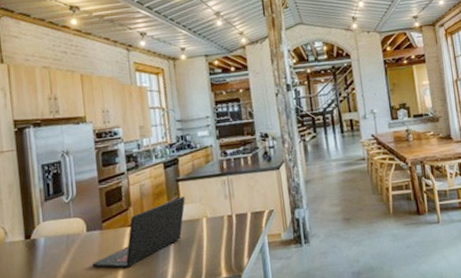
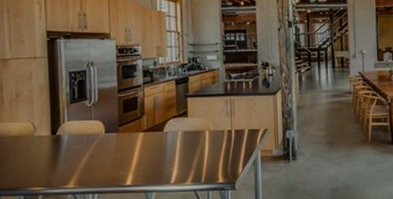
laptop: present [92,196,185,269] -> none [108,111,192,167]

